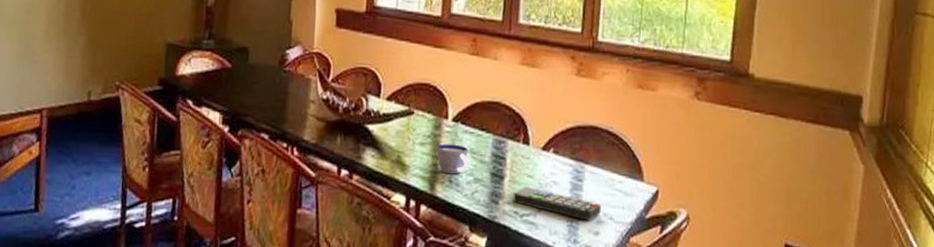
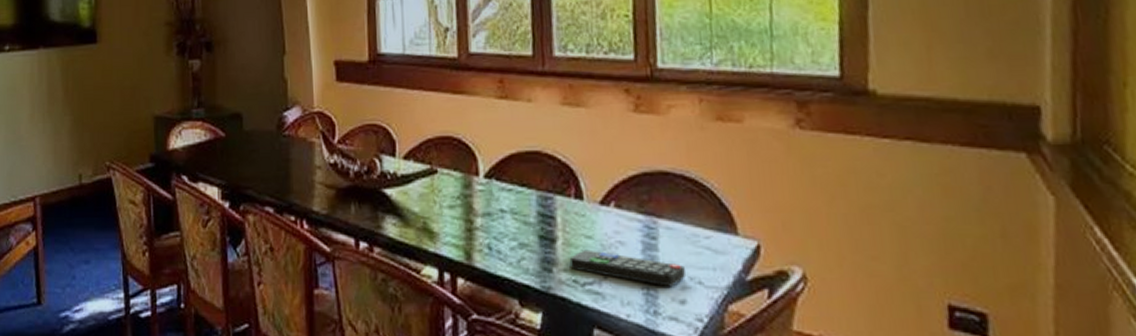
cup: present [437,143,470,175] -> none [469,204,512,240]

